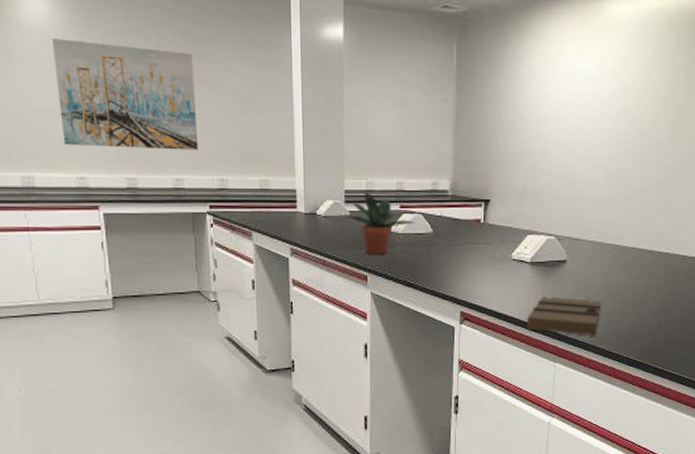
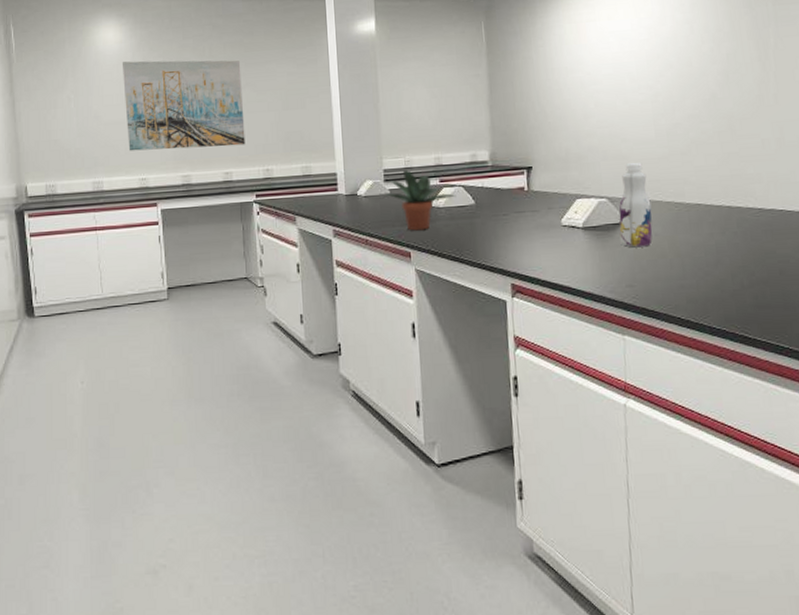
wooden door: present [527,296,602,335] -> none [586,262,671,303]
beverage bottle: none [562,204,593,284] -> present [618,163,653,248]

